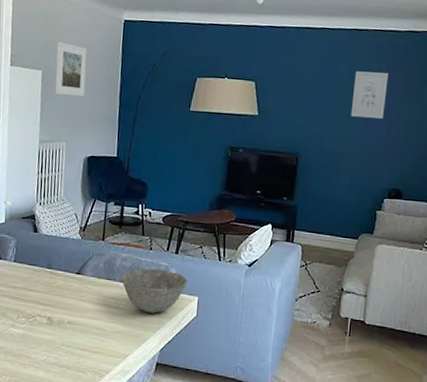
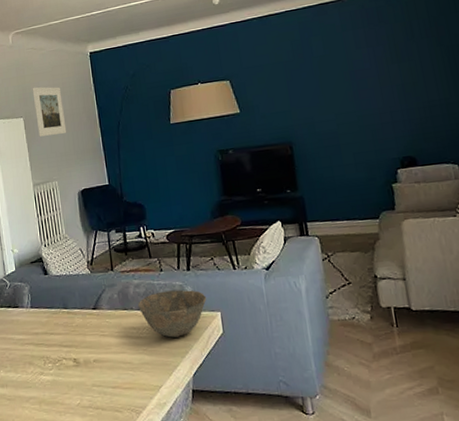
wall art: present [350,71,389,119] -> none [331,39,374,92]

